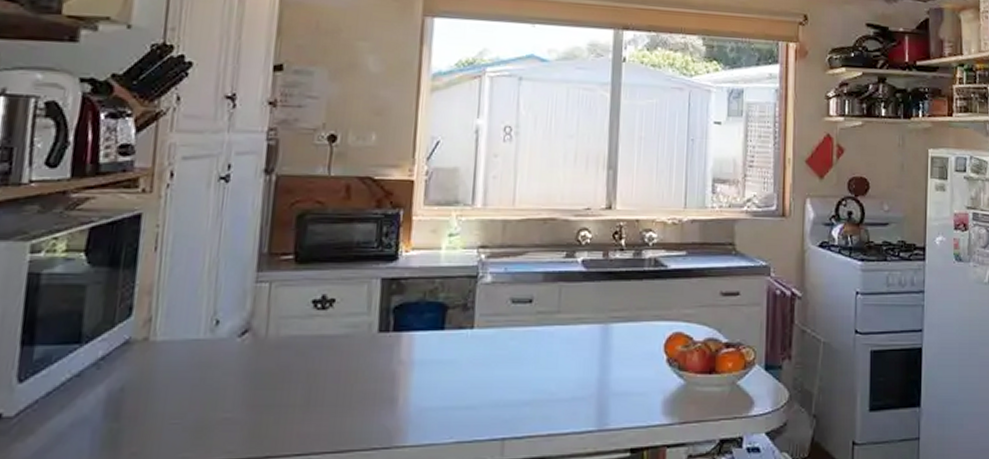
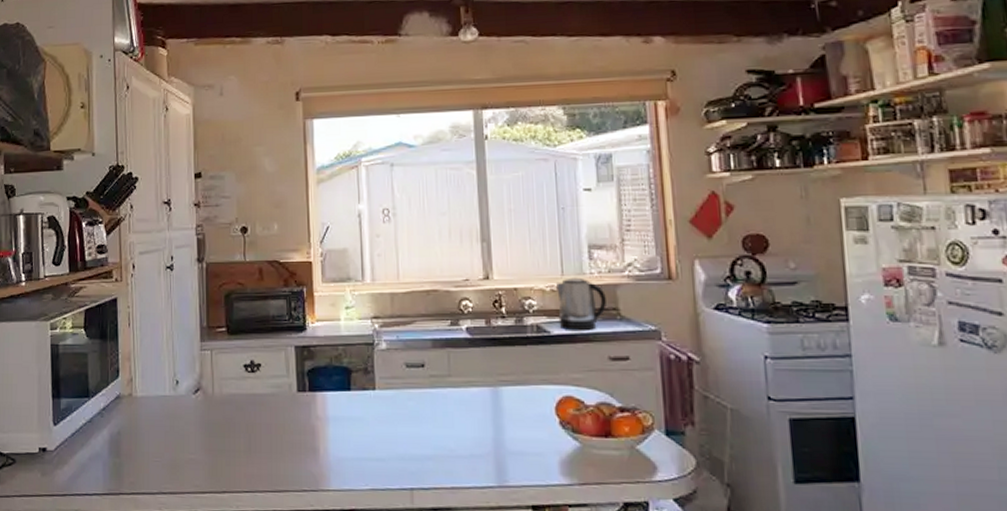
kettle: none [676,211,724,266] -> present [557,277,606,331]

